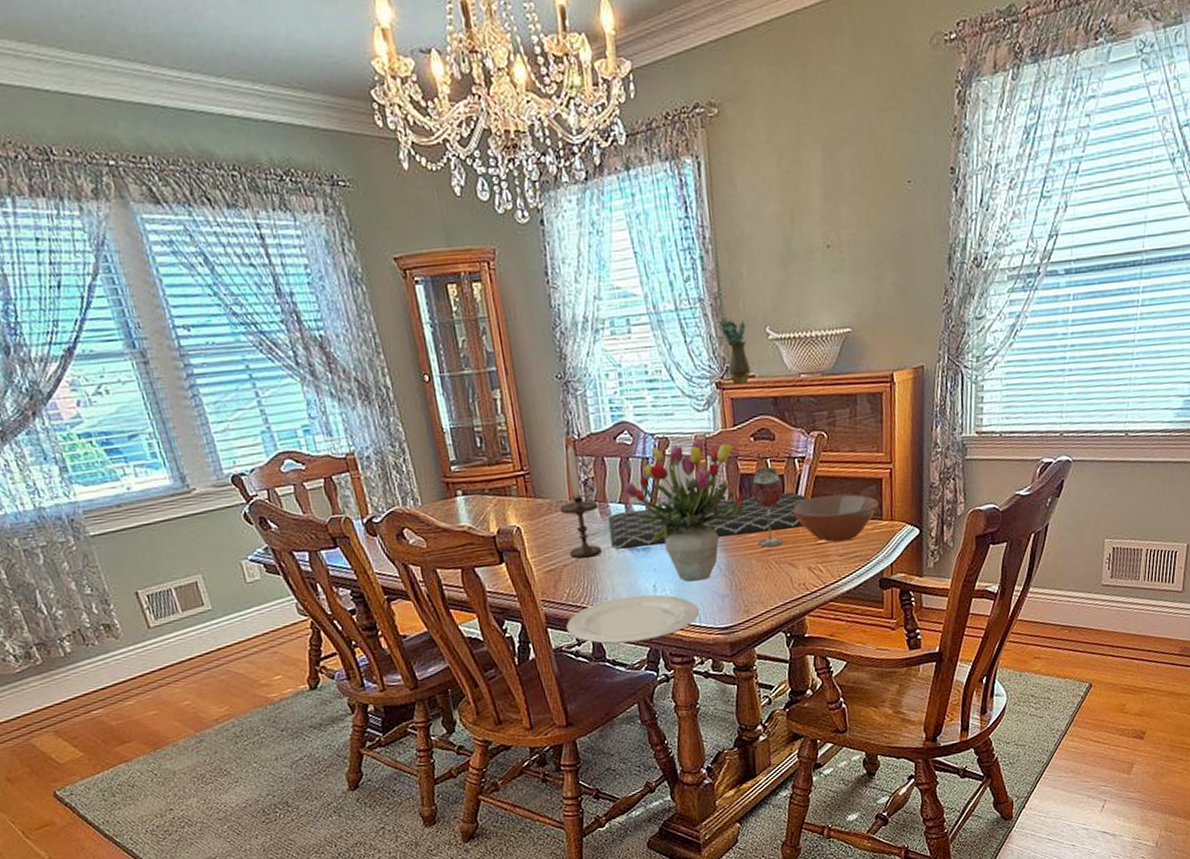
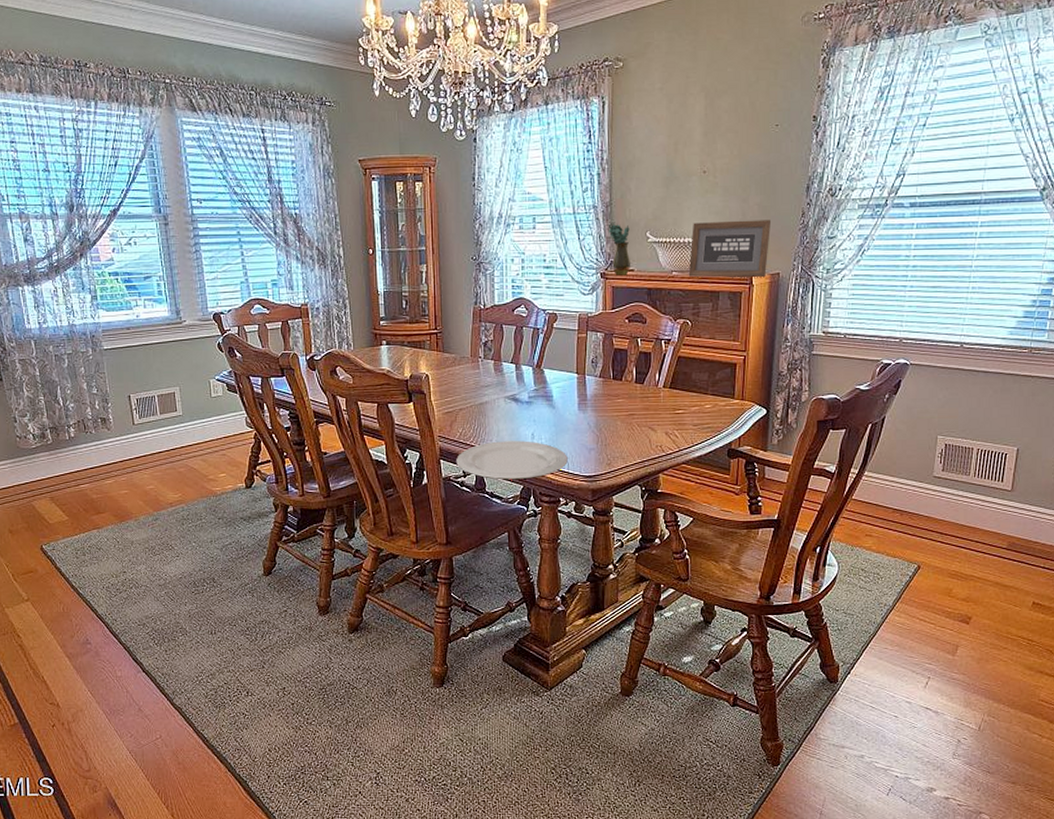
candlestick: present [559,435,601,559] -> none [462,304,494,405]
placemat: present [608,492,808,549] -> none [500,367,670,400]
flower arrangement: present [624,438,748,582] -> none [516,316,619,434]
wineglass: present [752,467,783,547] -> none [622,345,649,411]
bowl: present [791,494,879,542] -> none [655,373,732,414]
picture frame: none [819,301,911,379] -> present [688,220,772,278]

